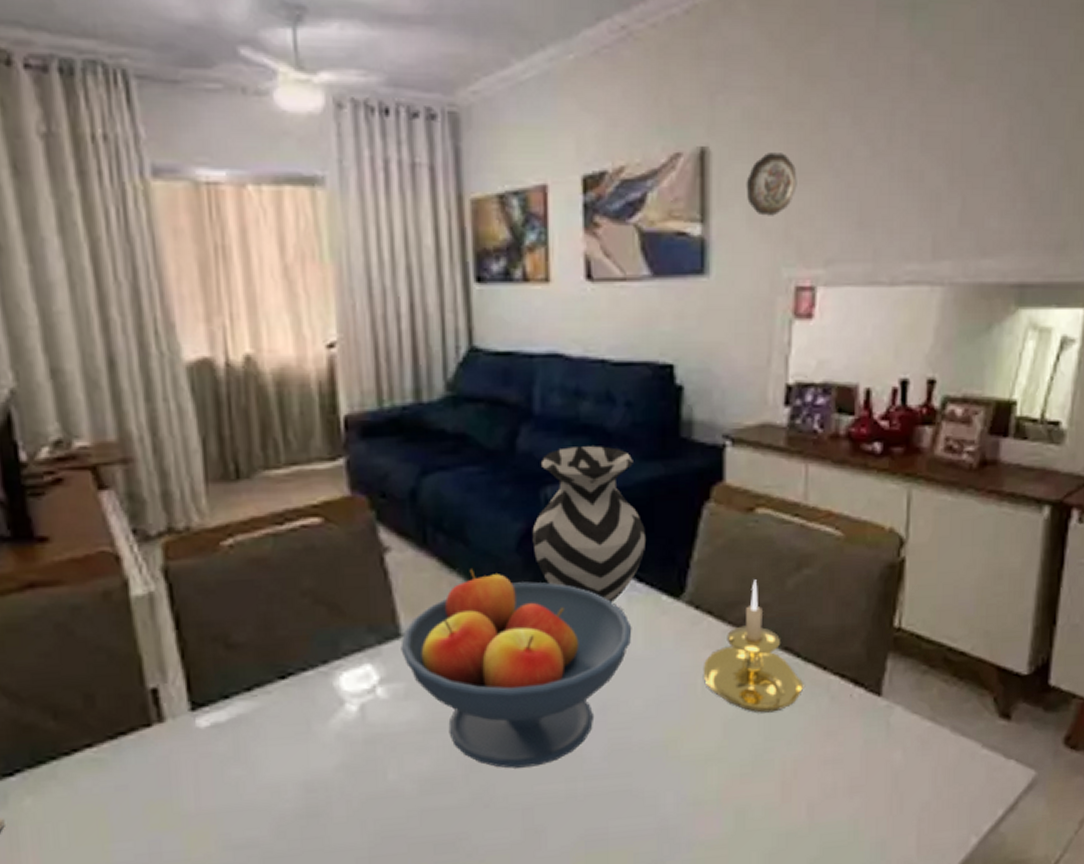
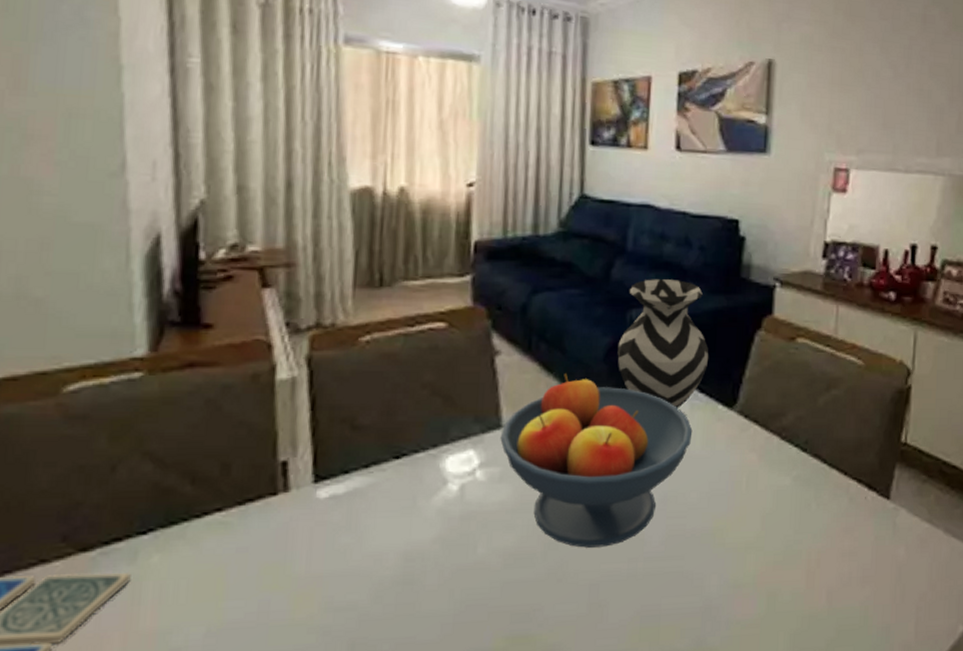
candle holder: present [704,579,804,713] -> none [748,396,829,509]
decorative plate: present [746,152,797,216] -> none [800,67,839,114]

